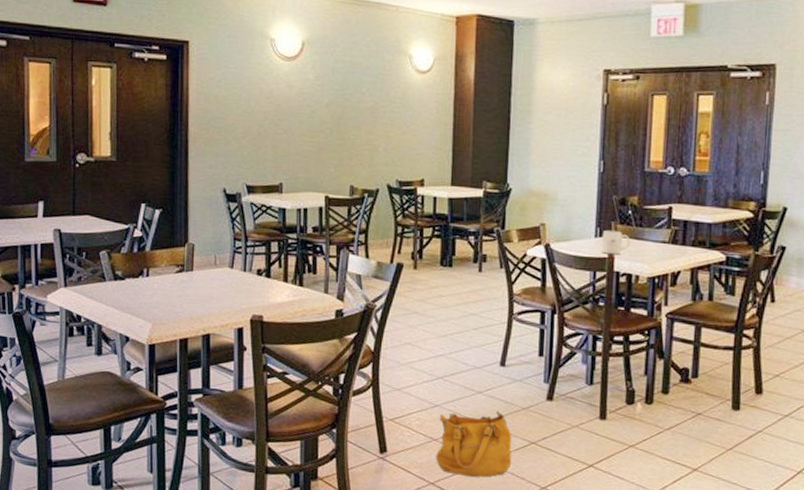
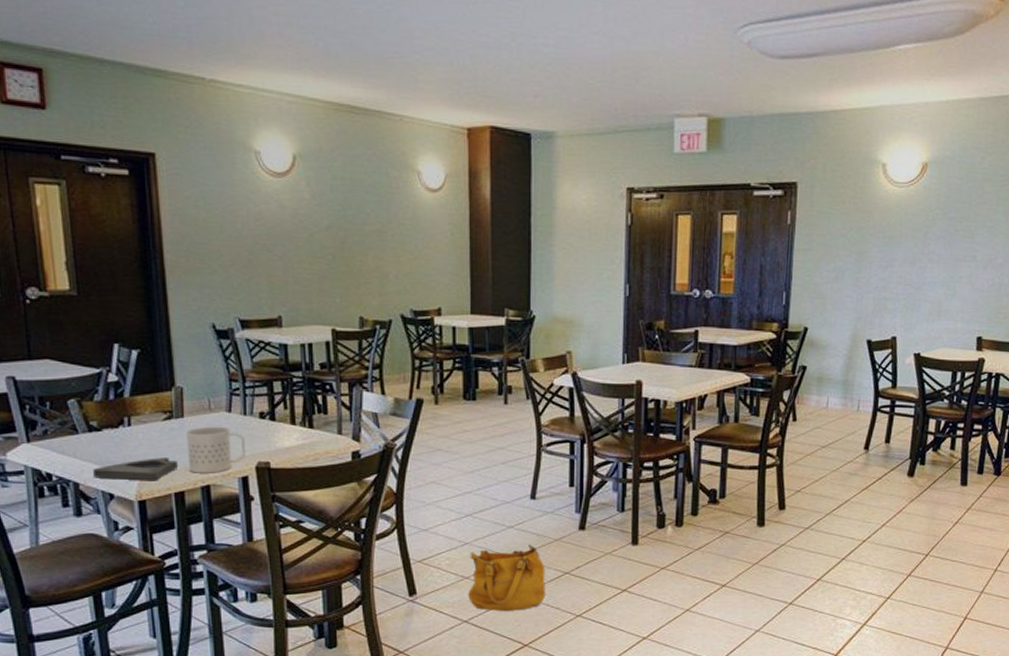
napkin holder: none [114,306,184,328] -> present [93,458,178,481]
mug: none [193,280,243,323] -> present [186,426,247,473]
mug: present [601,229,630,254] -> none [629,355,658,380]

